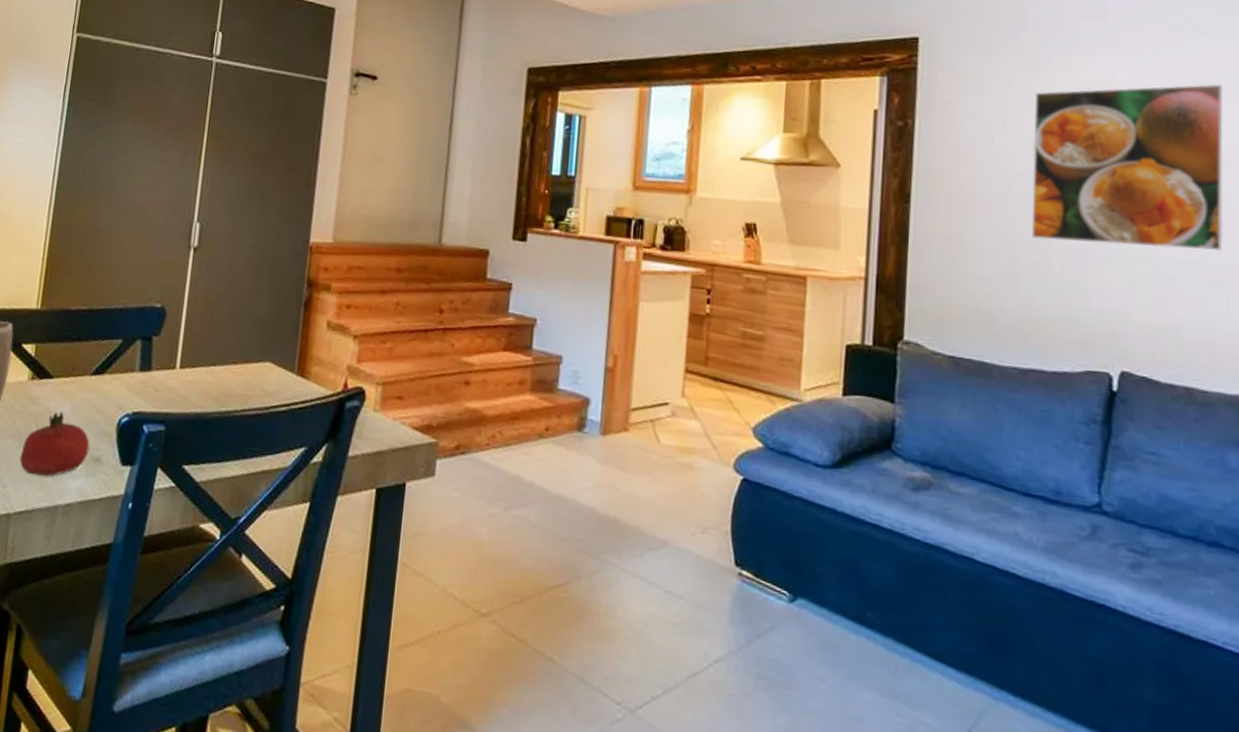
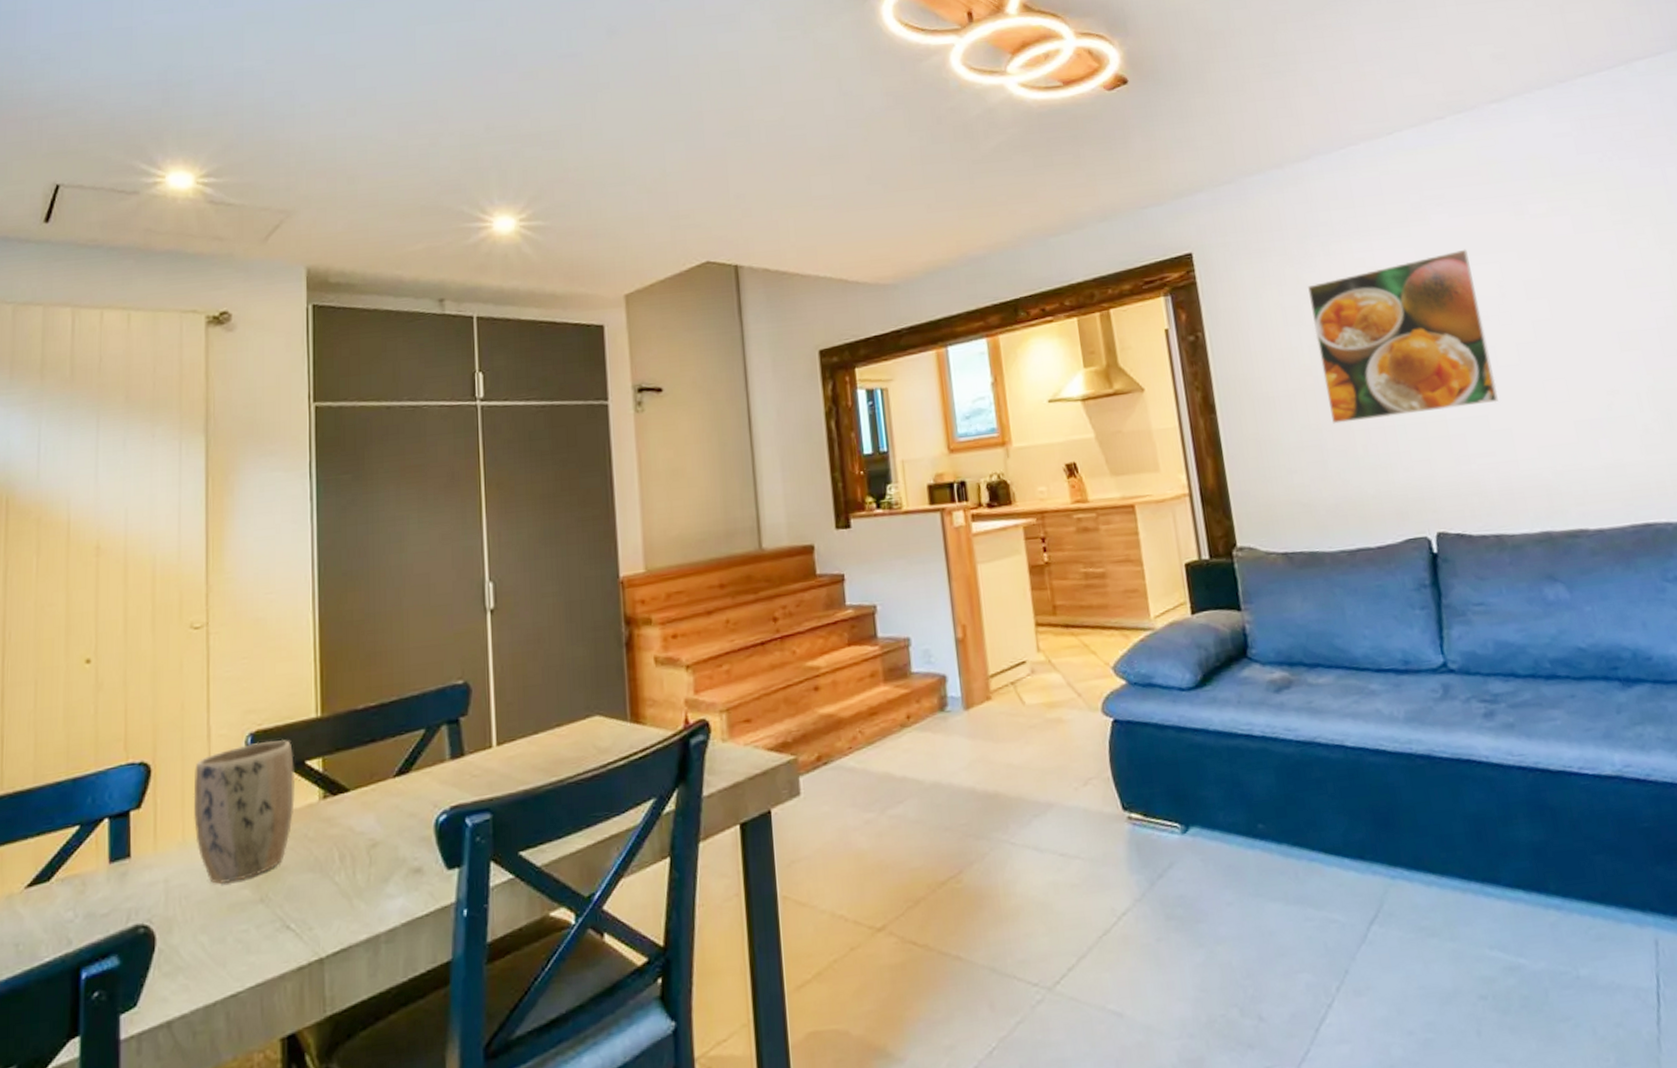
fruit: present [19,412,90,476] -> none [324,826,406,907]

